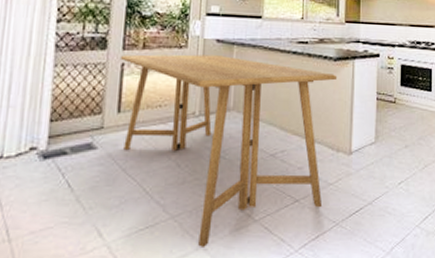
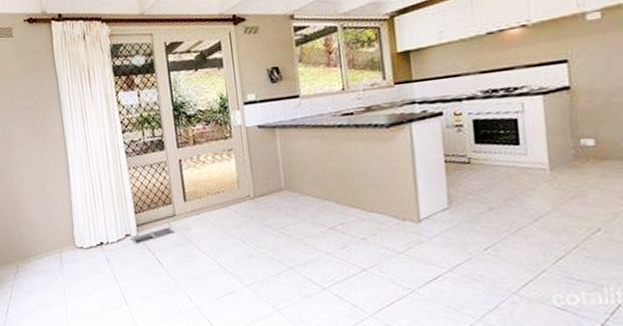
dining table: present [120,54,338,247] -> none [176,139,394,311]

